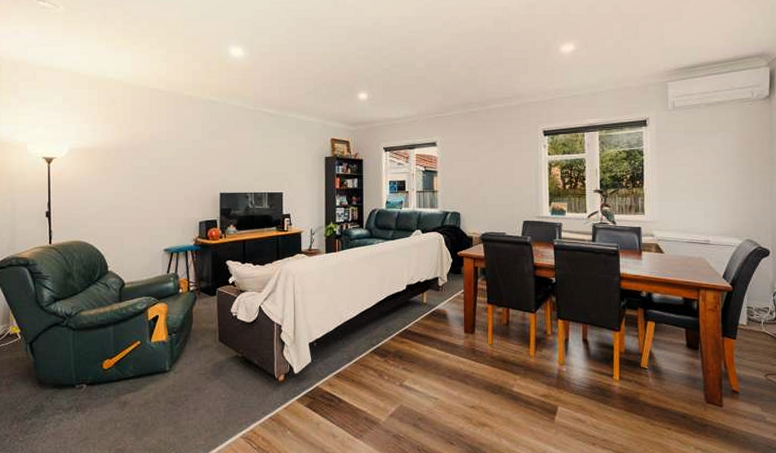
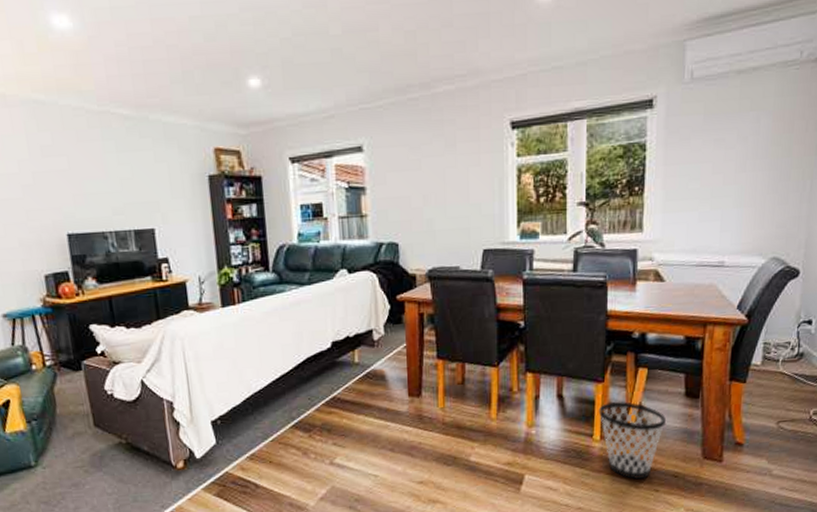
wastebasket: none [617,348,672,417] -> present [598,401,666,479]

